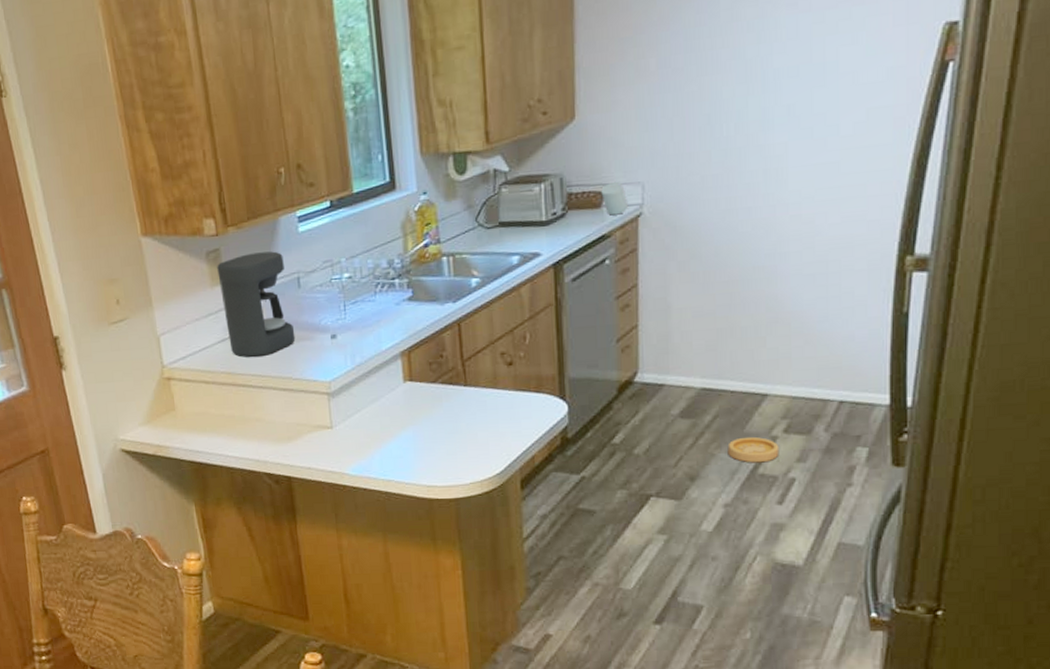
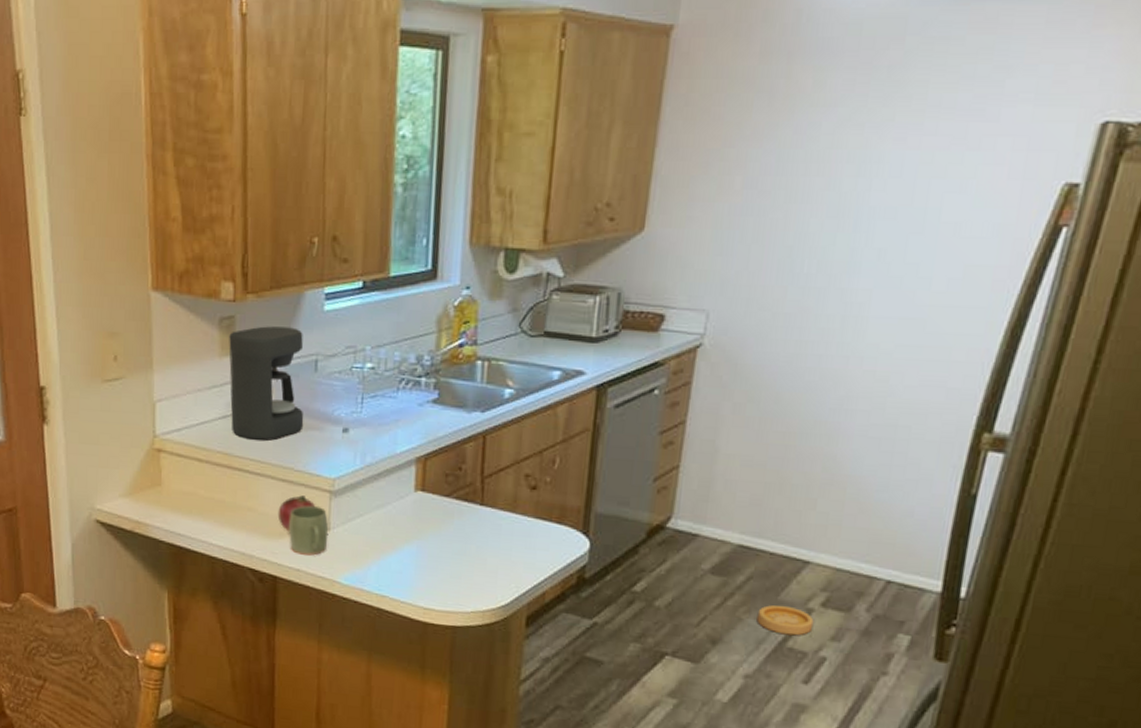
fruit: none [283,400,316,435] -> present [277,495,315,532]
mug: none [294,409,332,454] -> present [288,506,329,556]
canister: present [595,181,633,216] -> none [654,305,695,342]

